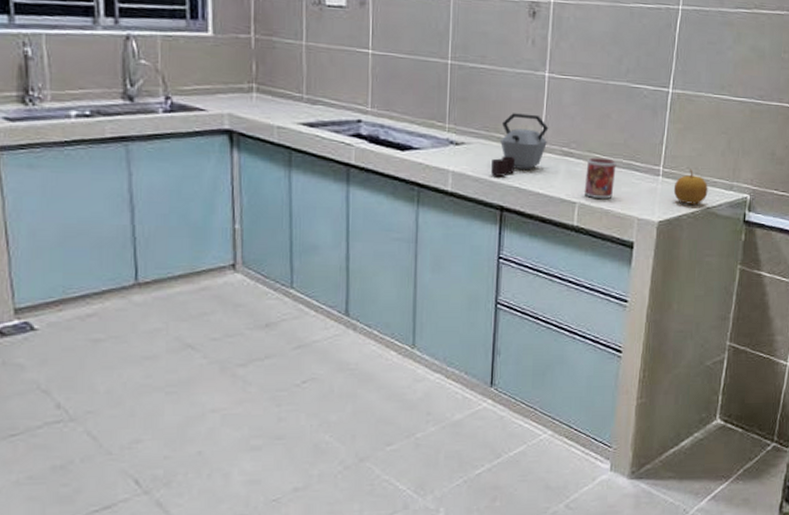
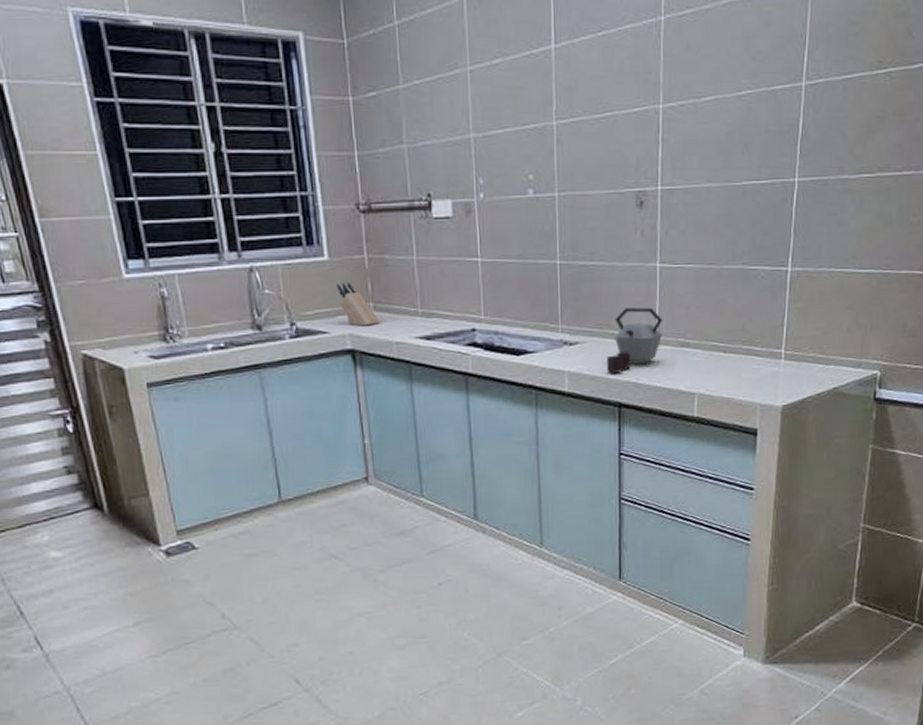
knife block: none [219,60,262,107] -> present [337,283,380,326]
mug: present [584,157,617,199] -> none [703,345,735,387]
fruit: present [673,169,708,204] -> none [797,349,834,386]

